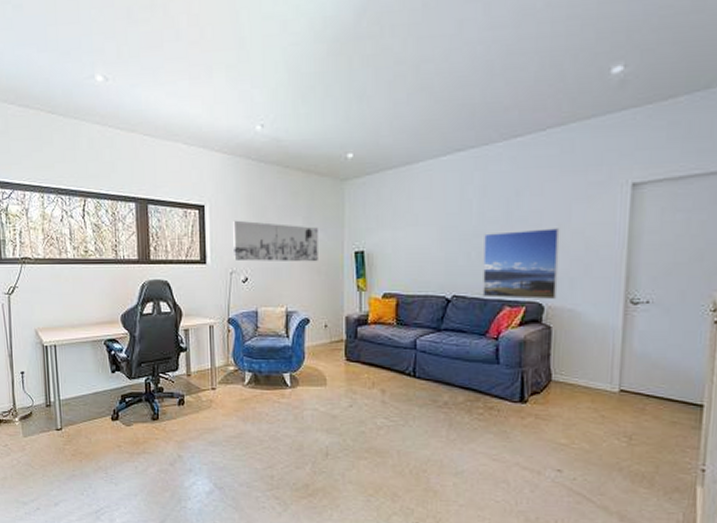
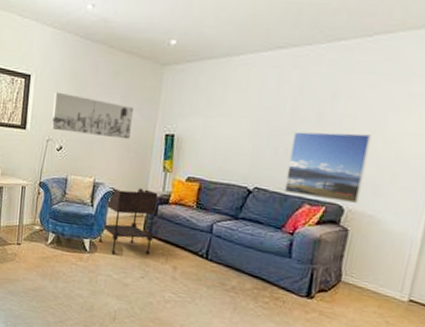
side table: none [299,312,356,386] -> present [98,186,159,255]

